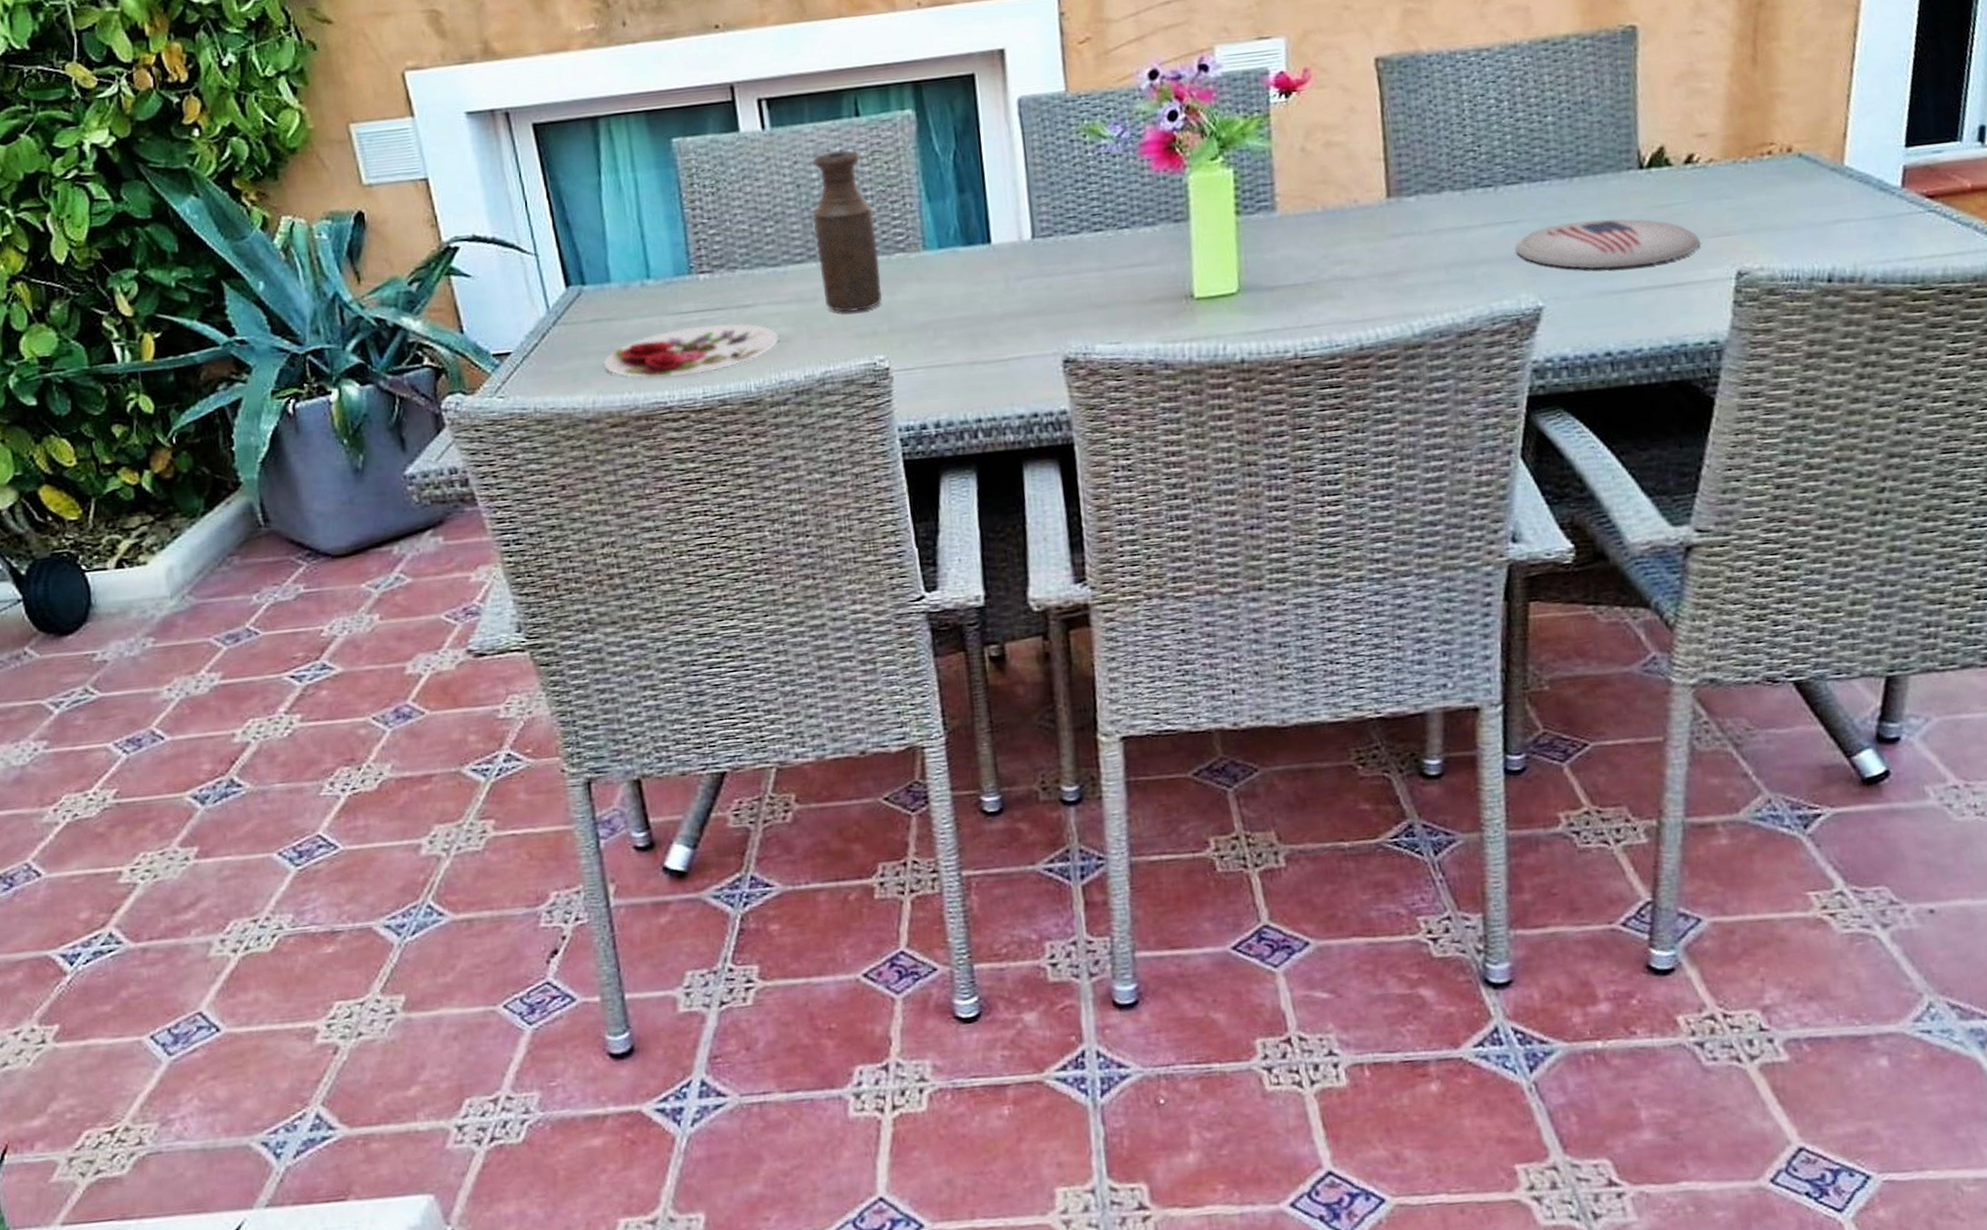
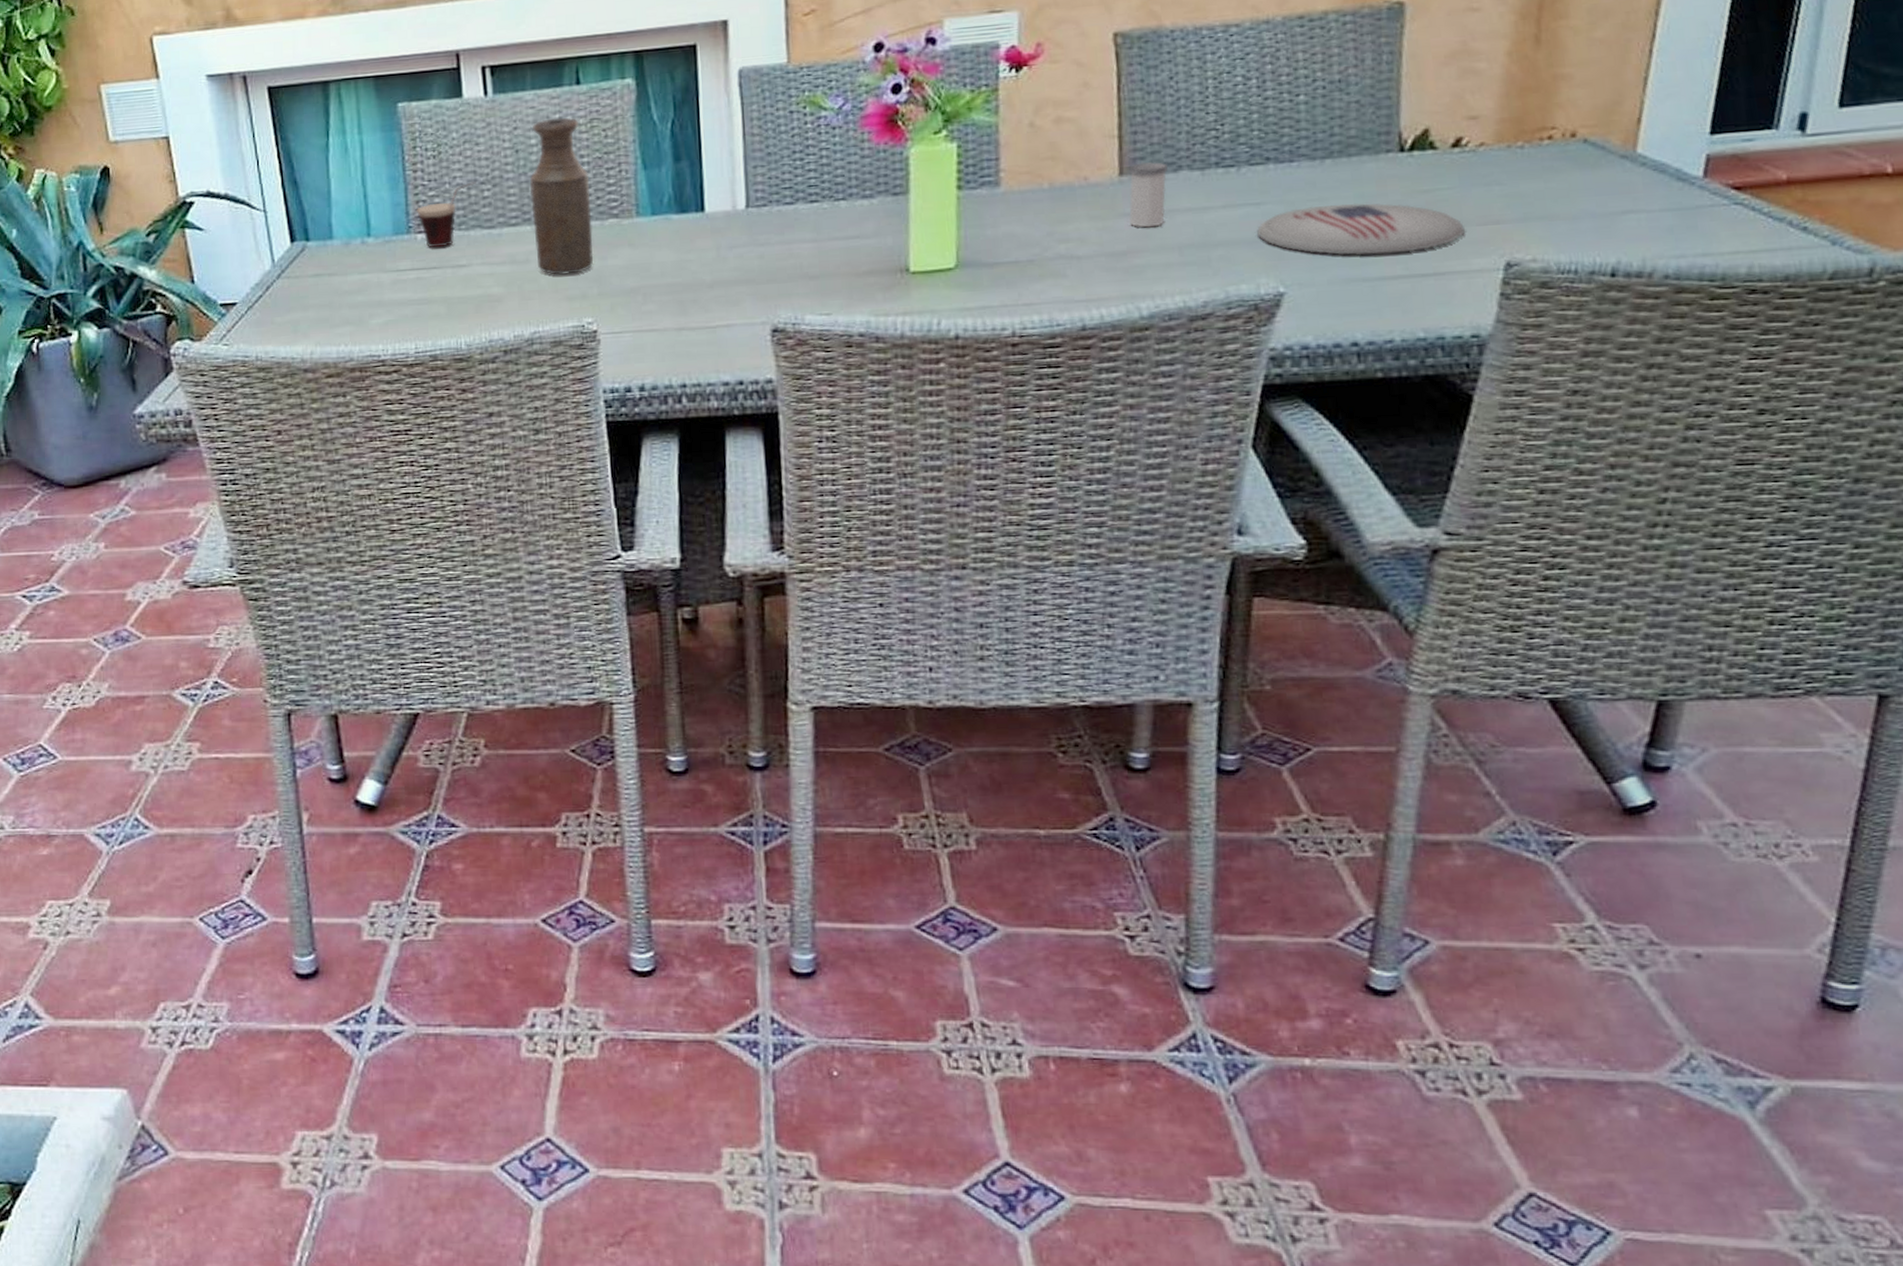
plate: present [604,323,780,379] -> none [323,282,491,333]
cup: none [696,217,758,288] -> present [415,180,476,248]
salt shaker: none [1396,183,1433,249] -> present [1128,162,1169,228]

